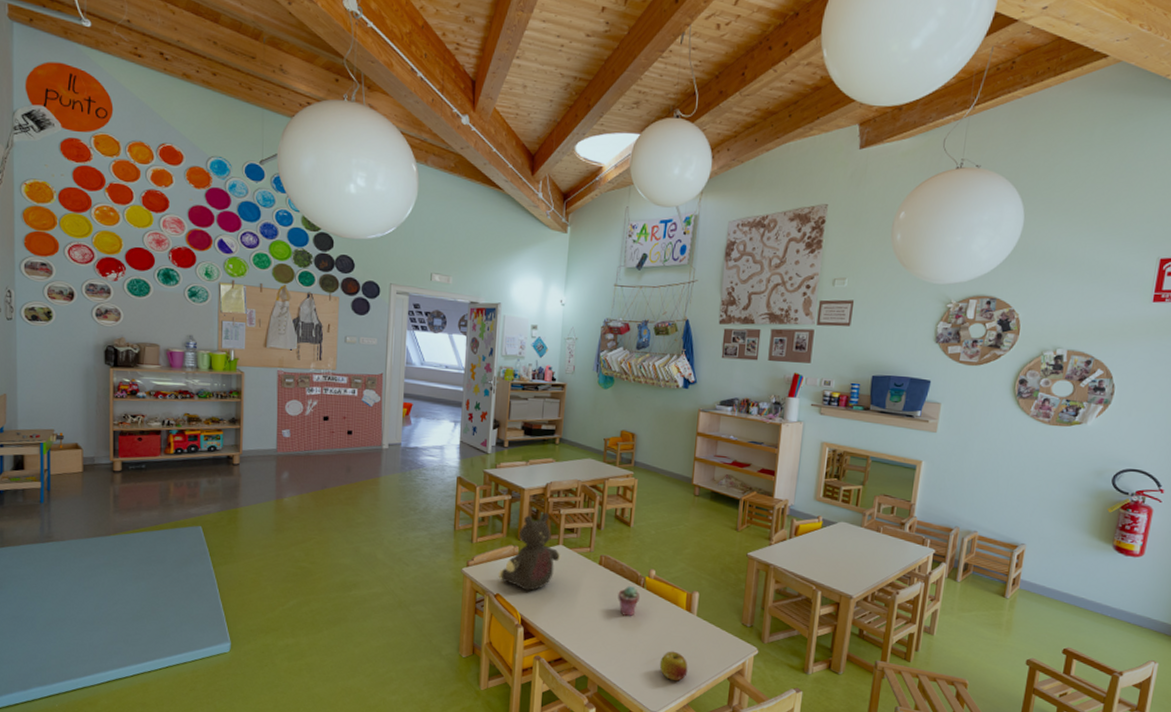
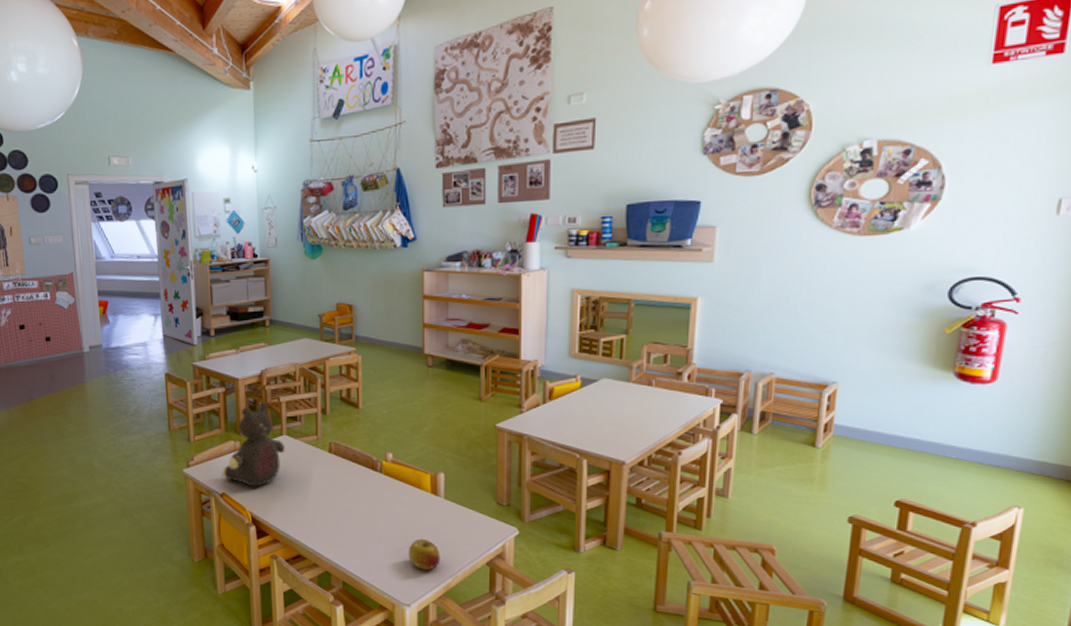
potted succulent: present [618,585,640,617] -> none [353,472,378,506]

